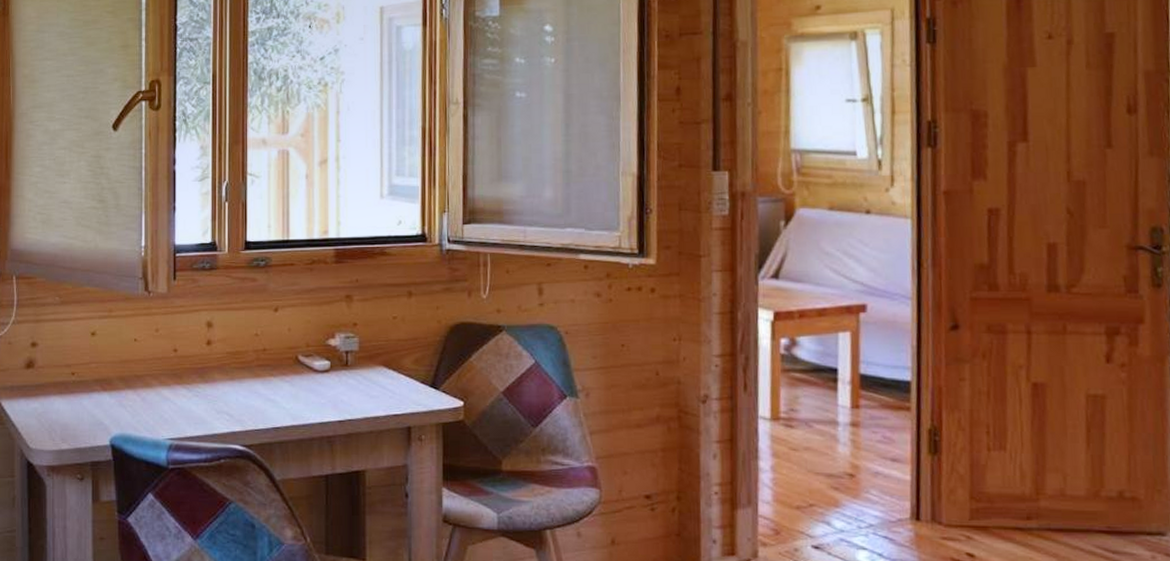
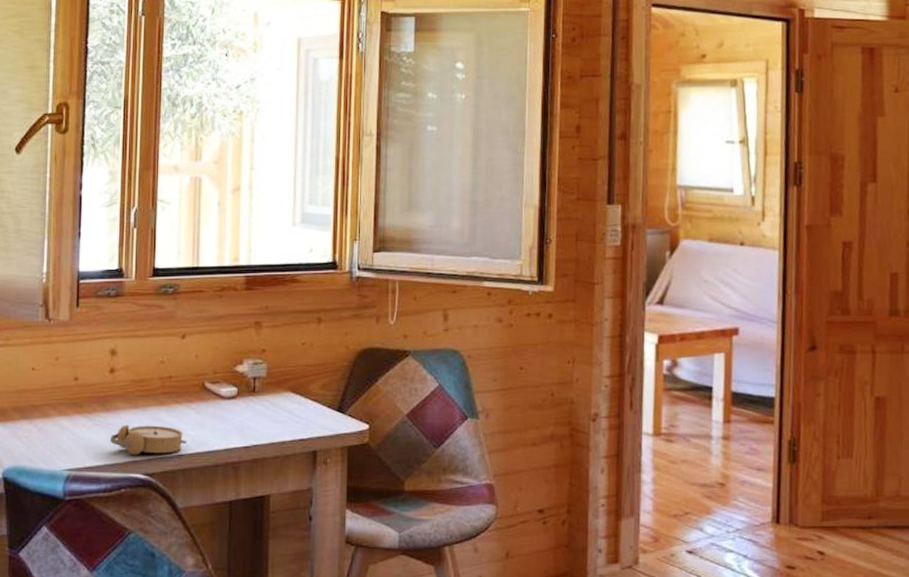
alarm clock: none [209,396,282,427] -> present [110,424,186,456]

